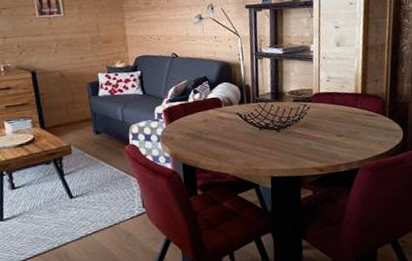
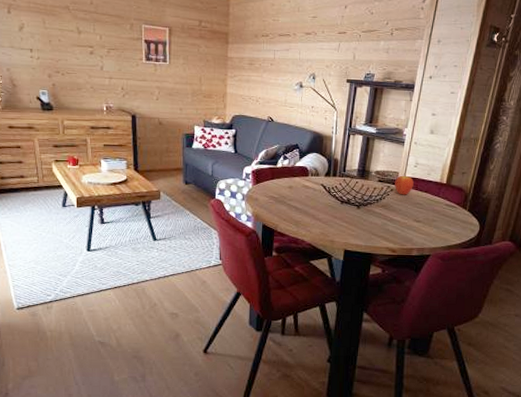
fruit: none [310,91,330,112] -> present [395,175,414,195]

